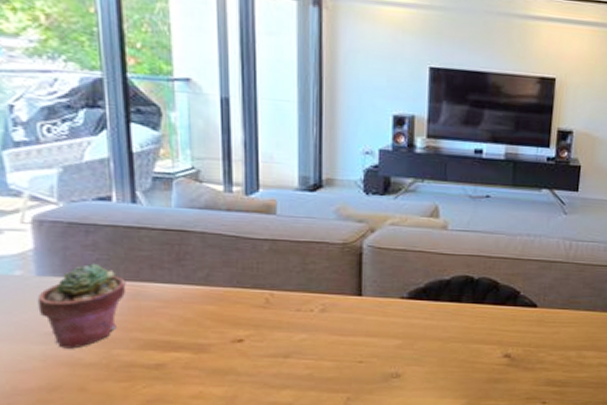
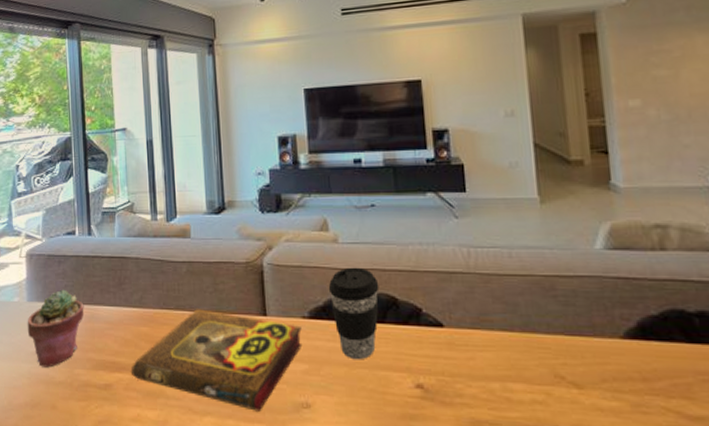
book: none [193,288,399,383] -> present [132,309,303,412]
coffee cup: none [431,253,483,336] -> present [328,267,380,360]

